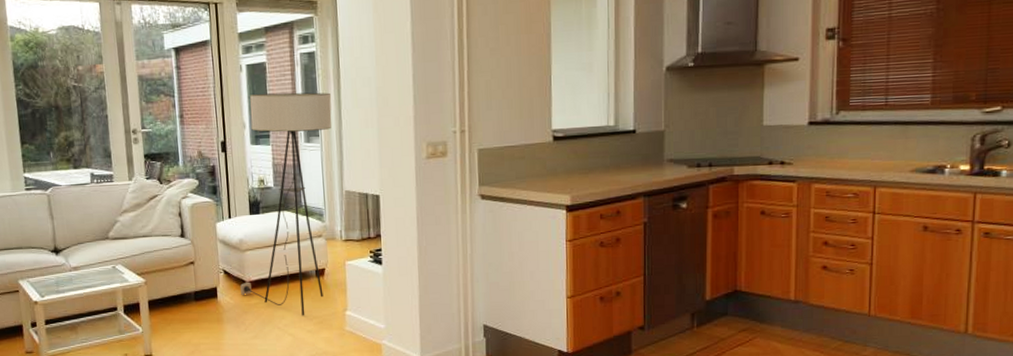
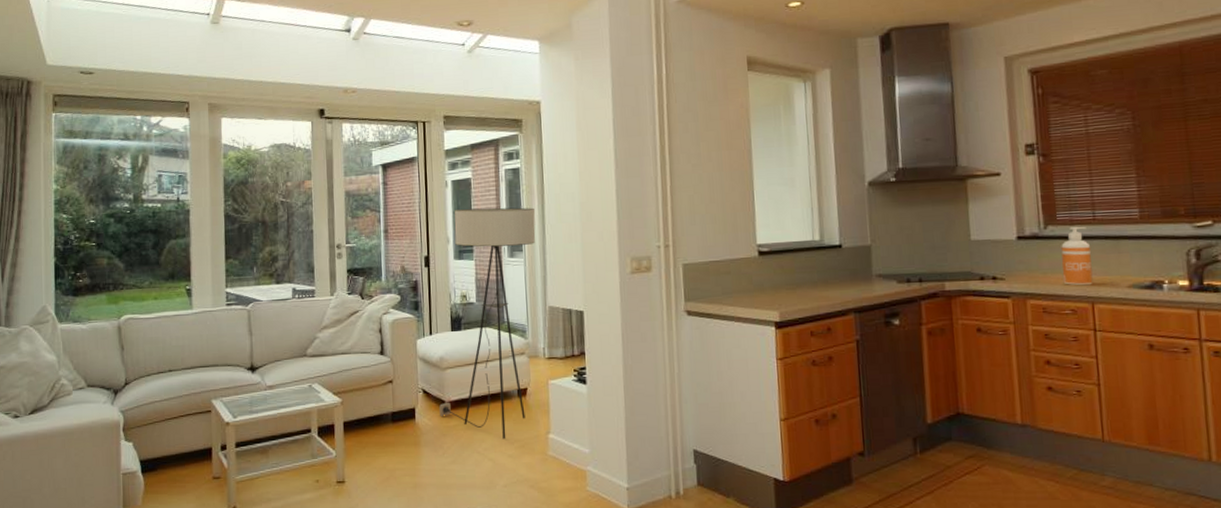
soap dispenser: none [848,112,880,171] -> present [1061,226,1093,286]

